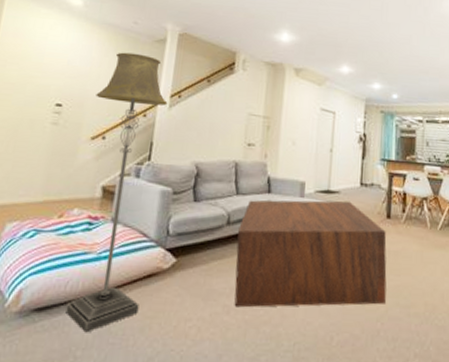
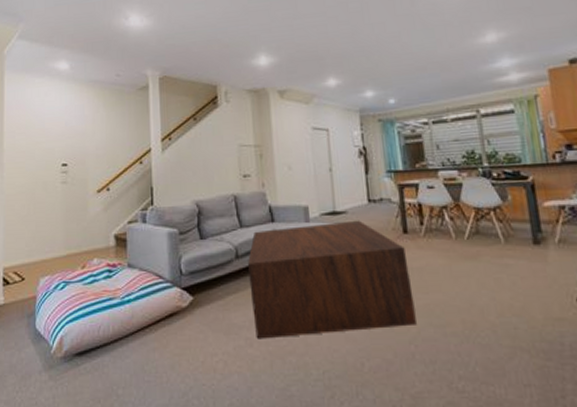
floor lamp: present [65,52,168,333] -> none [94,104,167,373]

